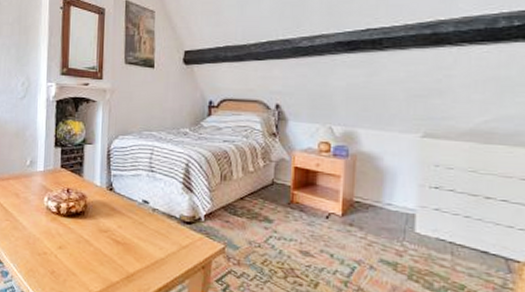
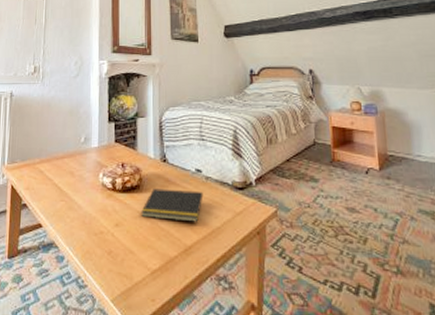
notepad: none [84,216,149,252] -> present [141,188,204,222]

